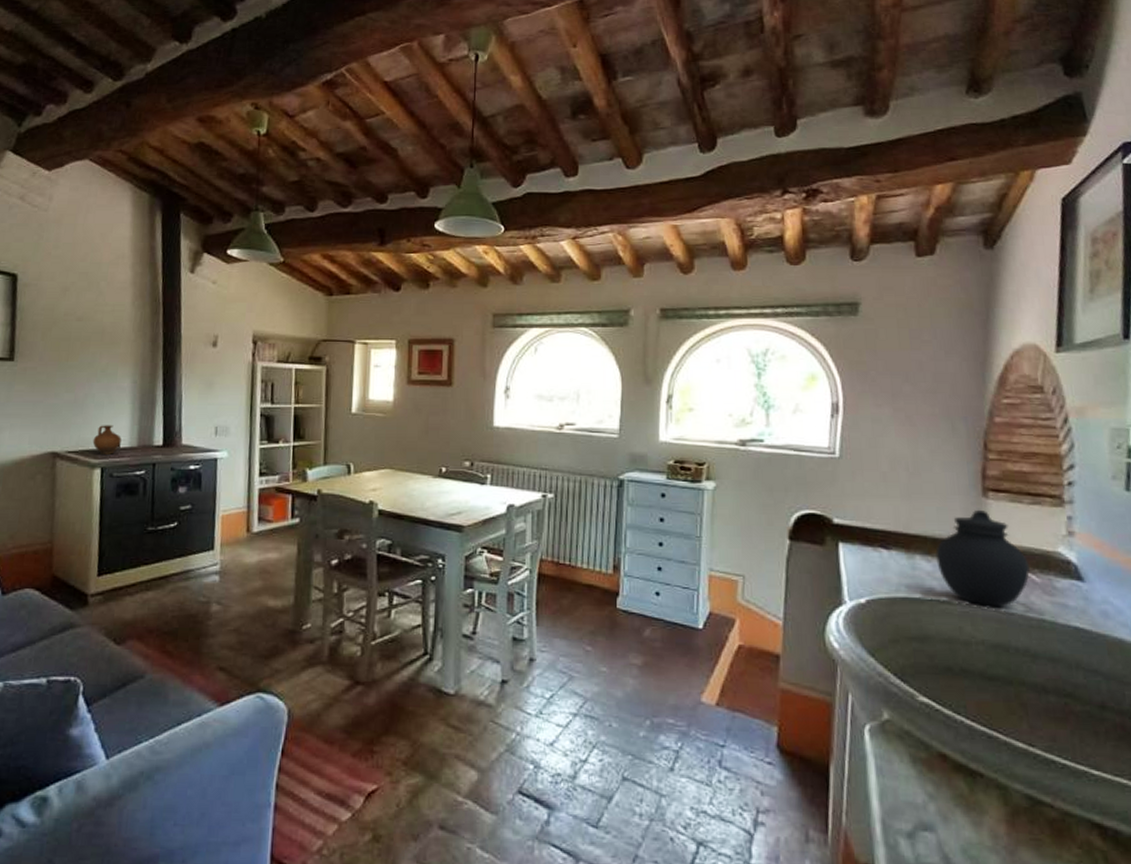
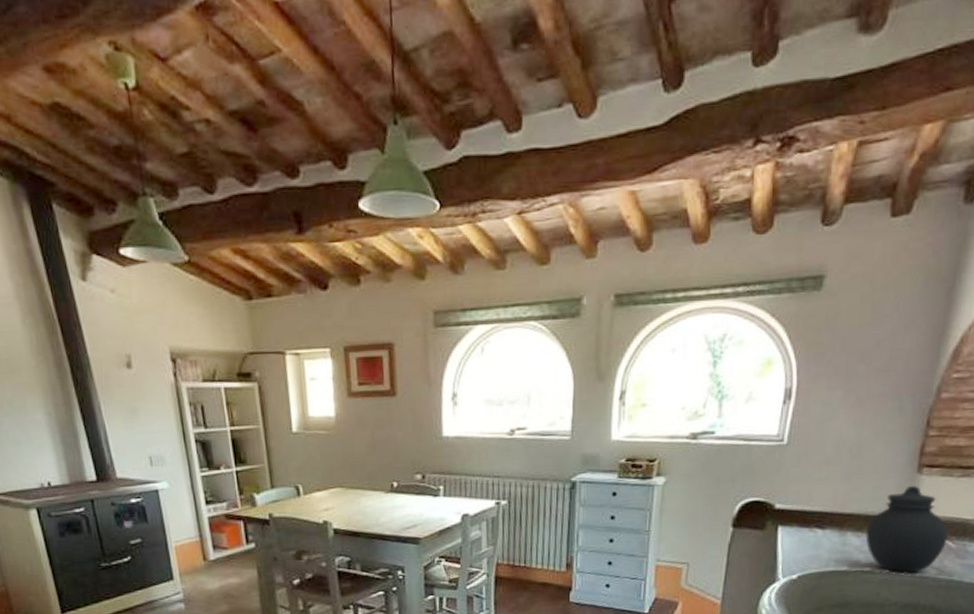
ceramic jug: present [92,425,122,455] -> none [19,463,51,494]

